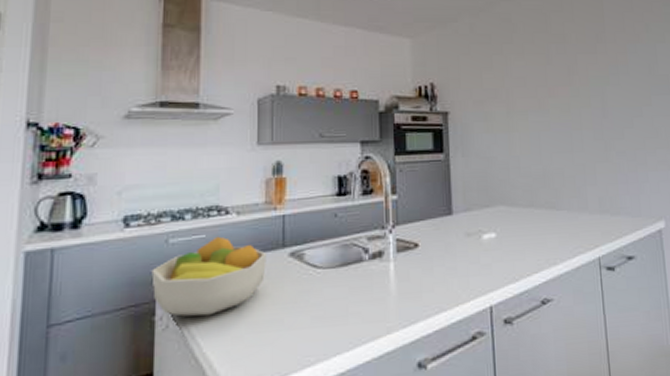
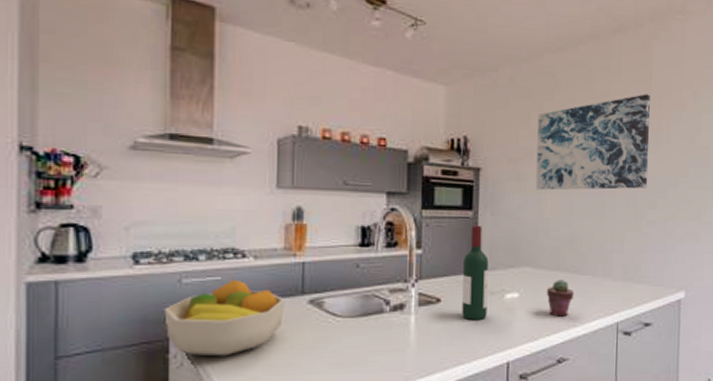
wine bottle: none [438,167,466,264] -> present [462,225,489,321]
wall art: none [499,31,613,129] -> present [536,94,650,190]
potted succulent: none [524,216,552,255] -> present [547,280,575,317]

